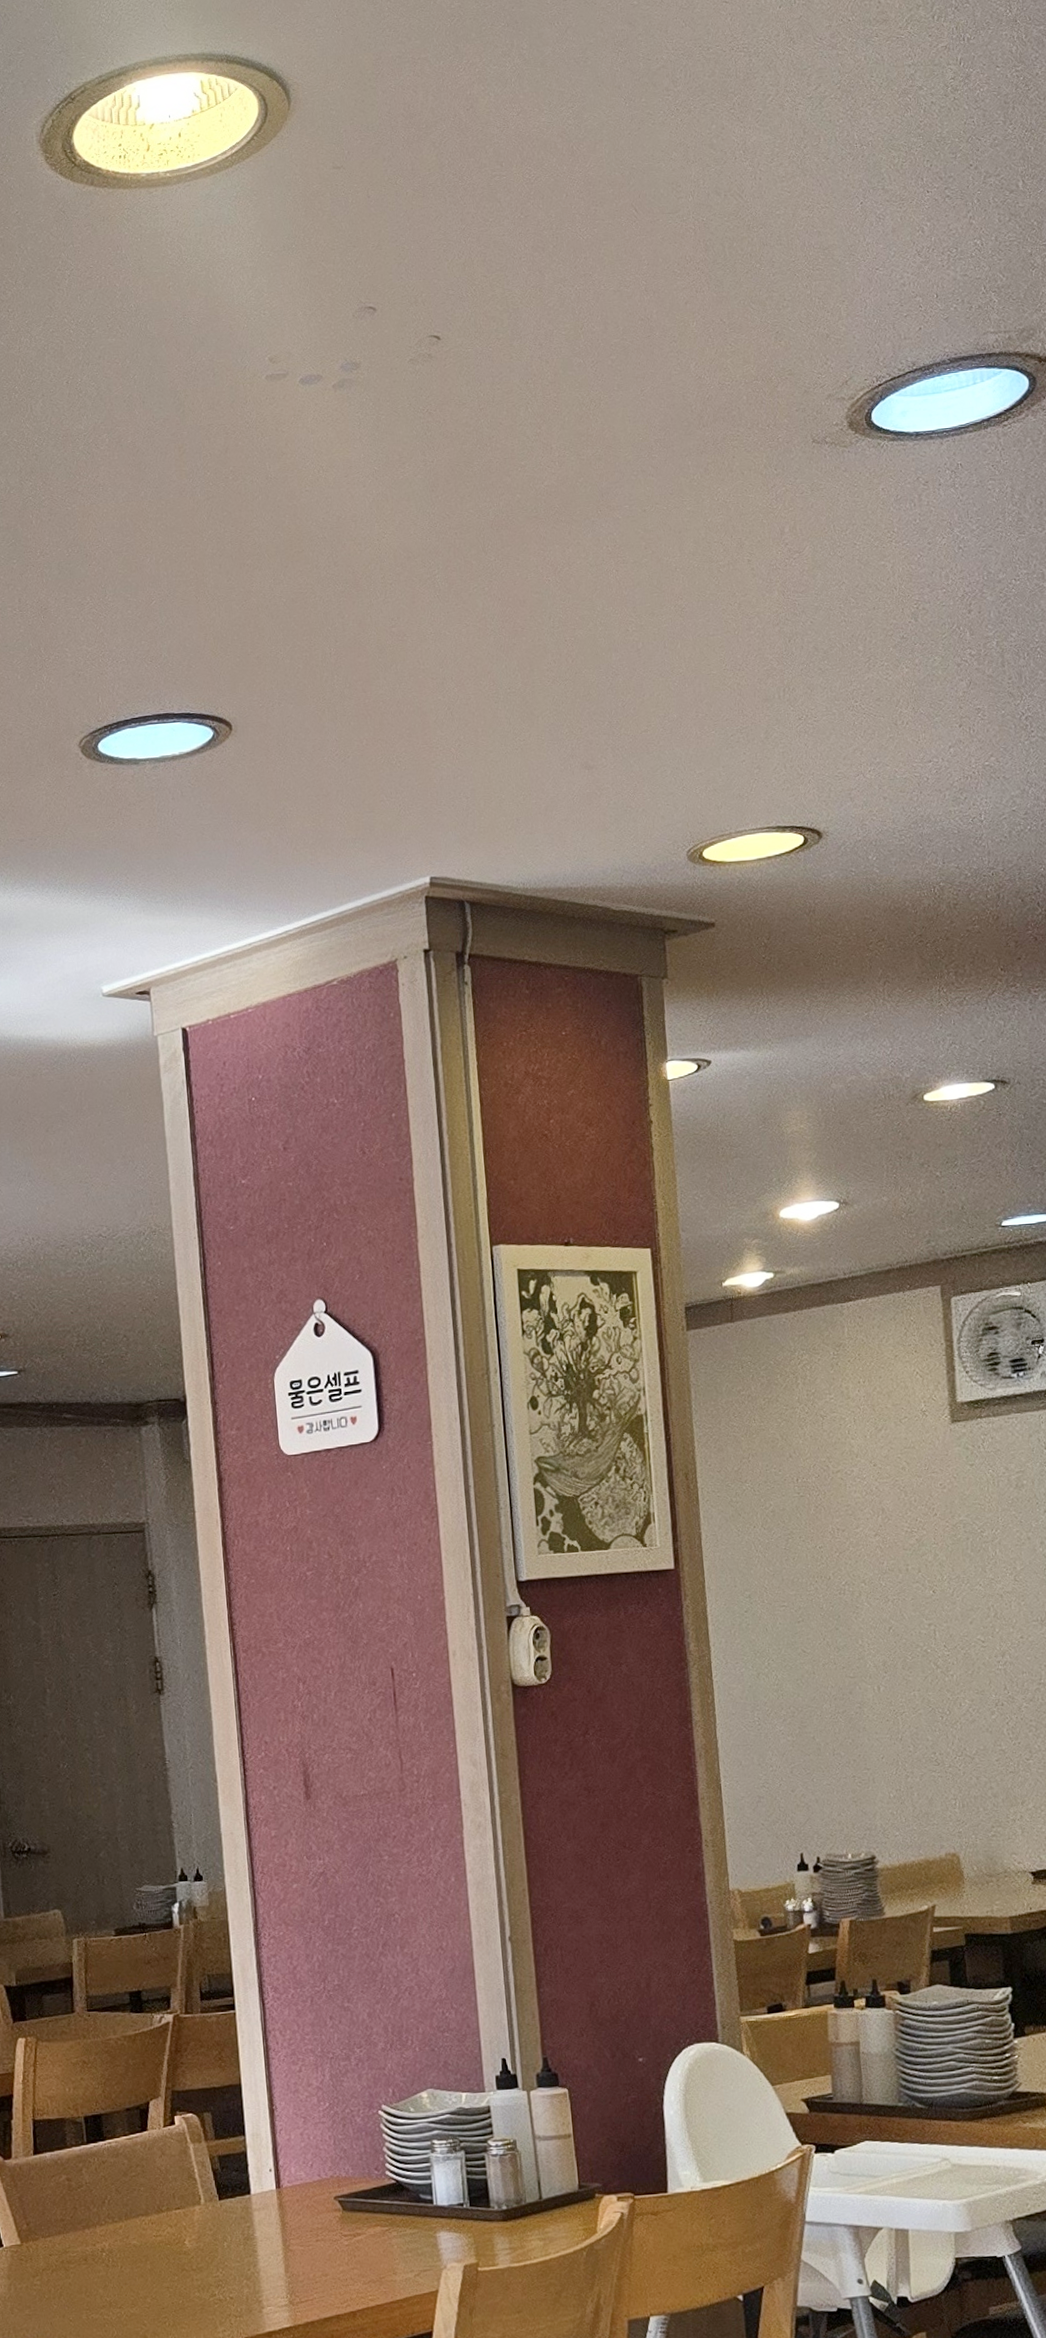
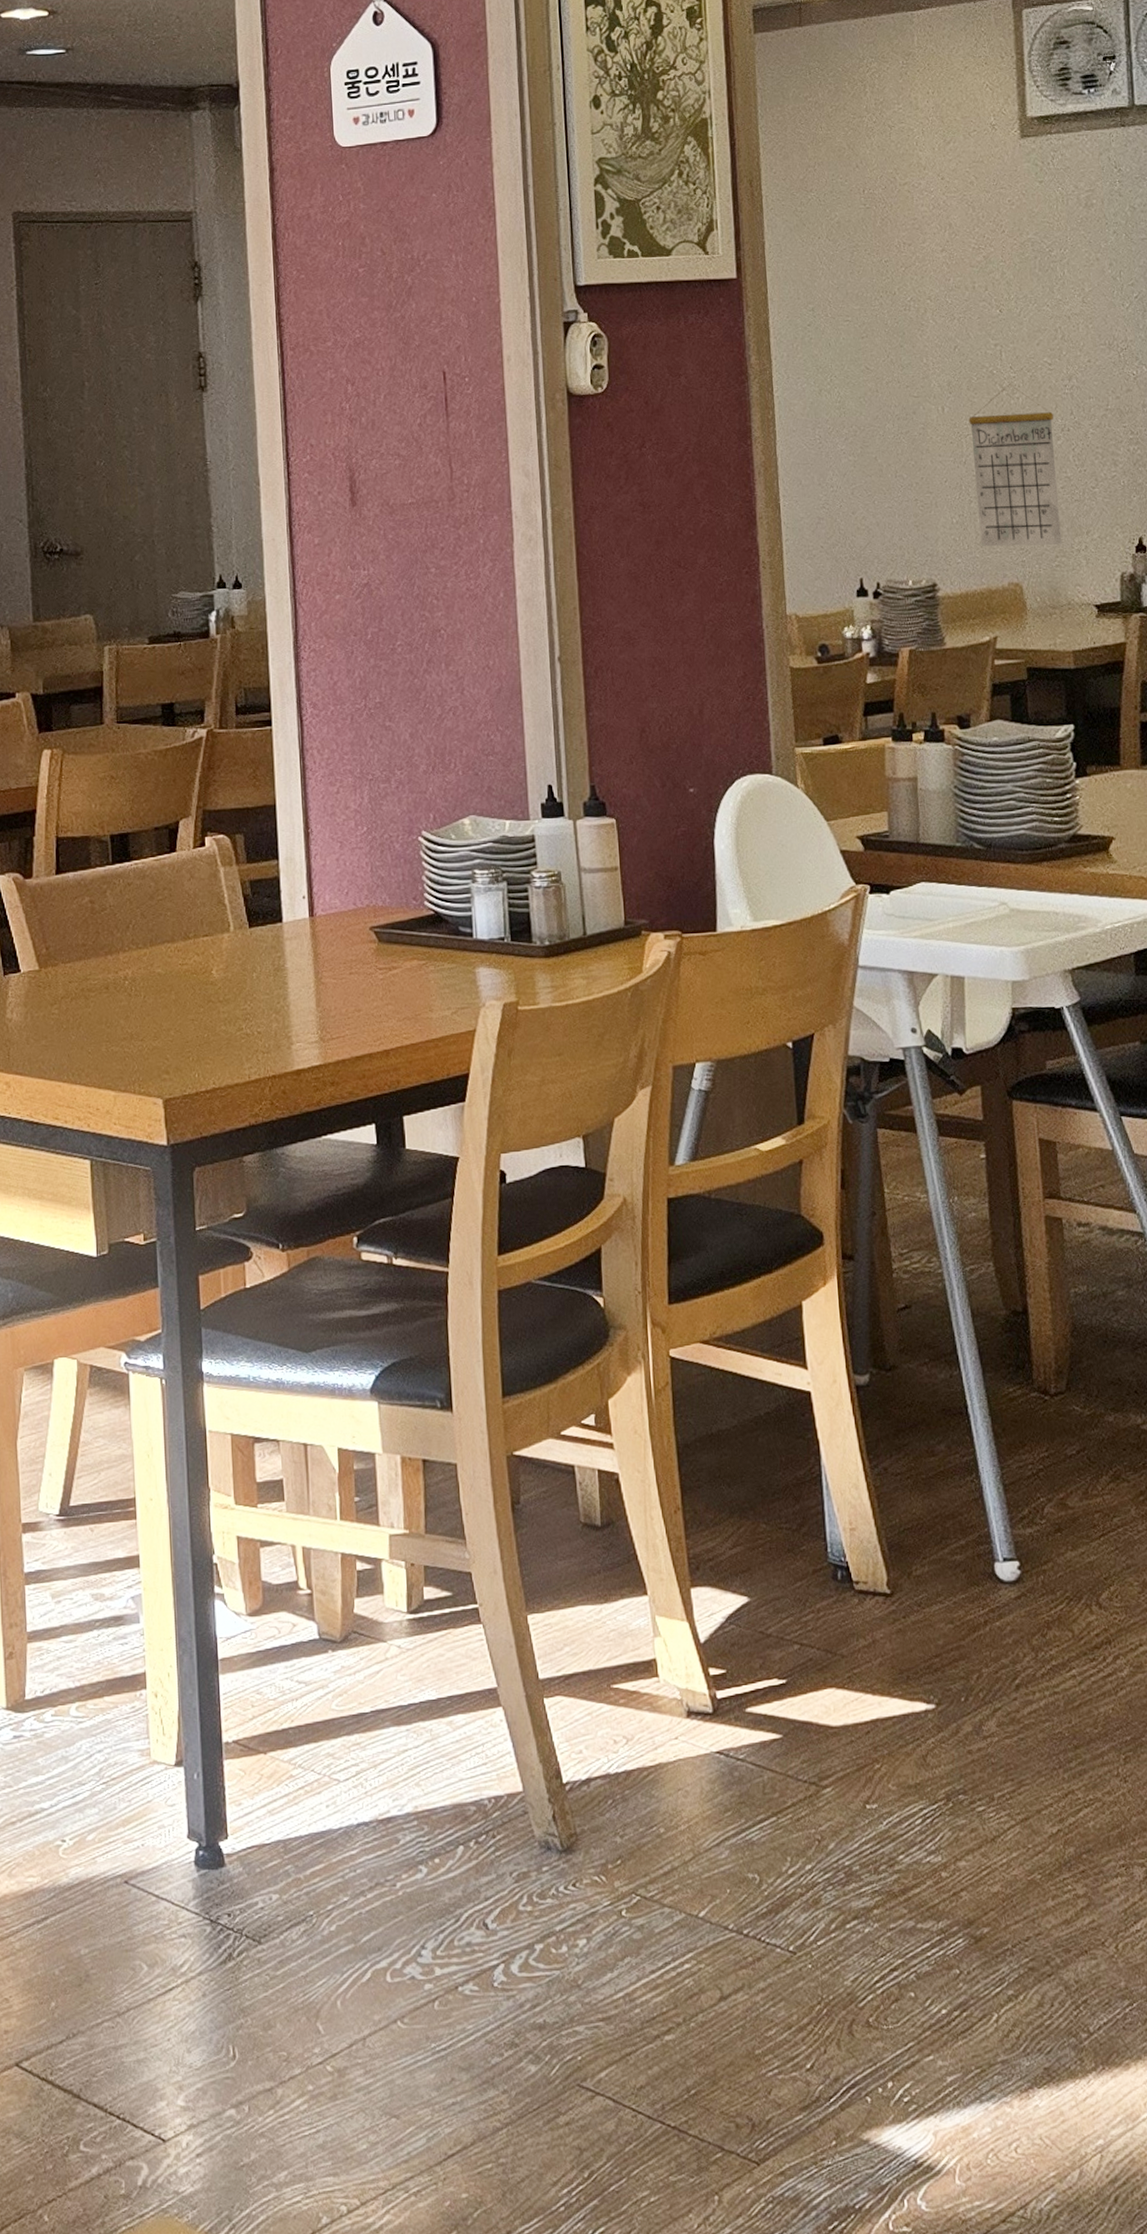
calendar: none [904,1662,998,1819] -> present [969,384,1062,547]

